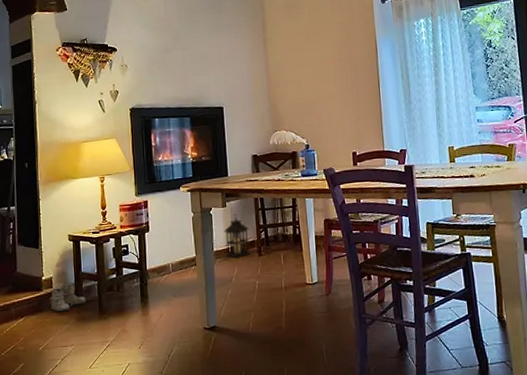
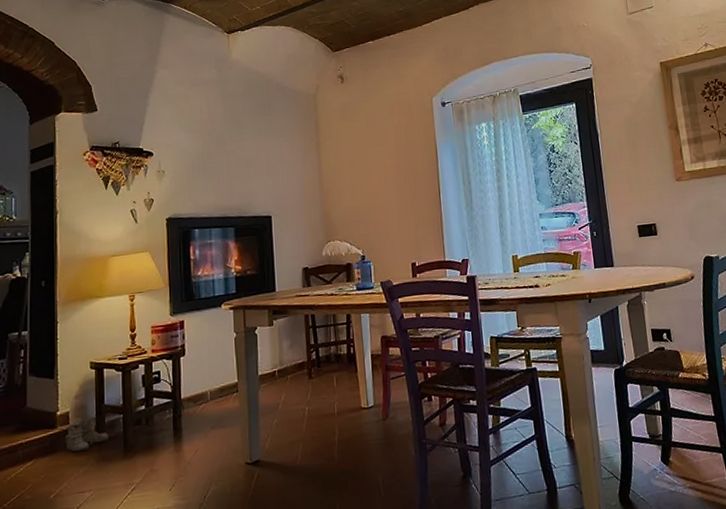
lantern: present [223,213,251,258] -> none [270,332,301,383]

